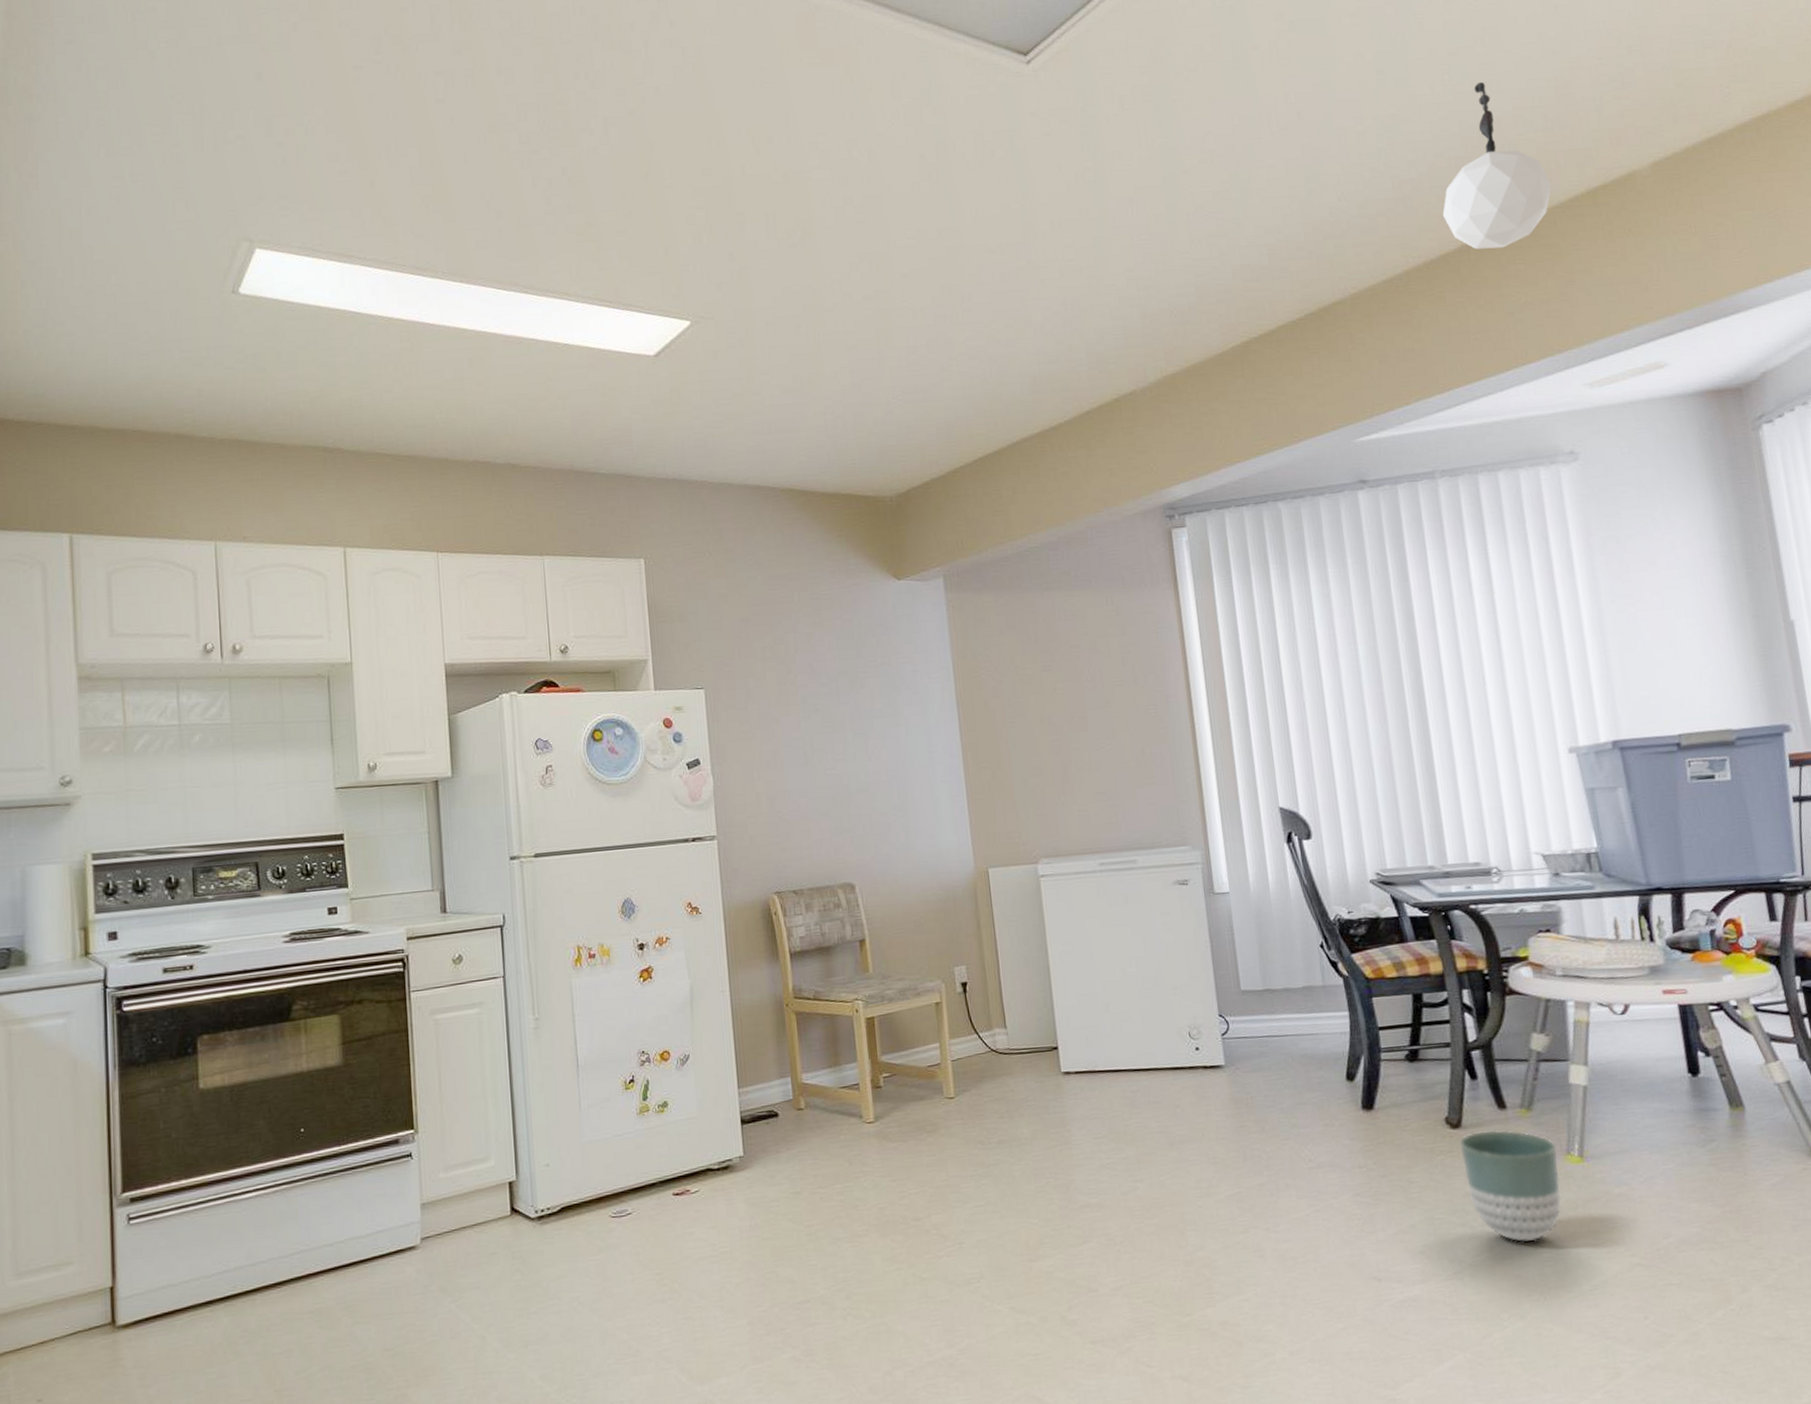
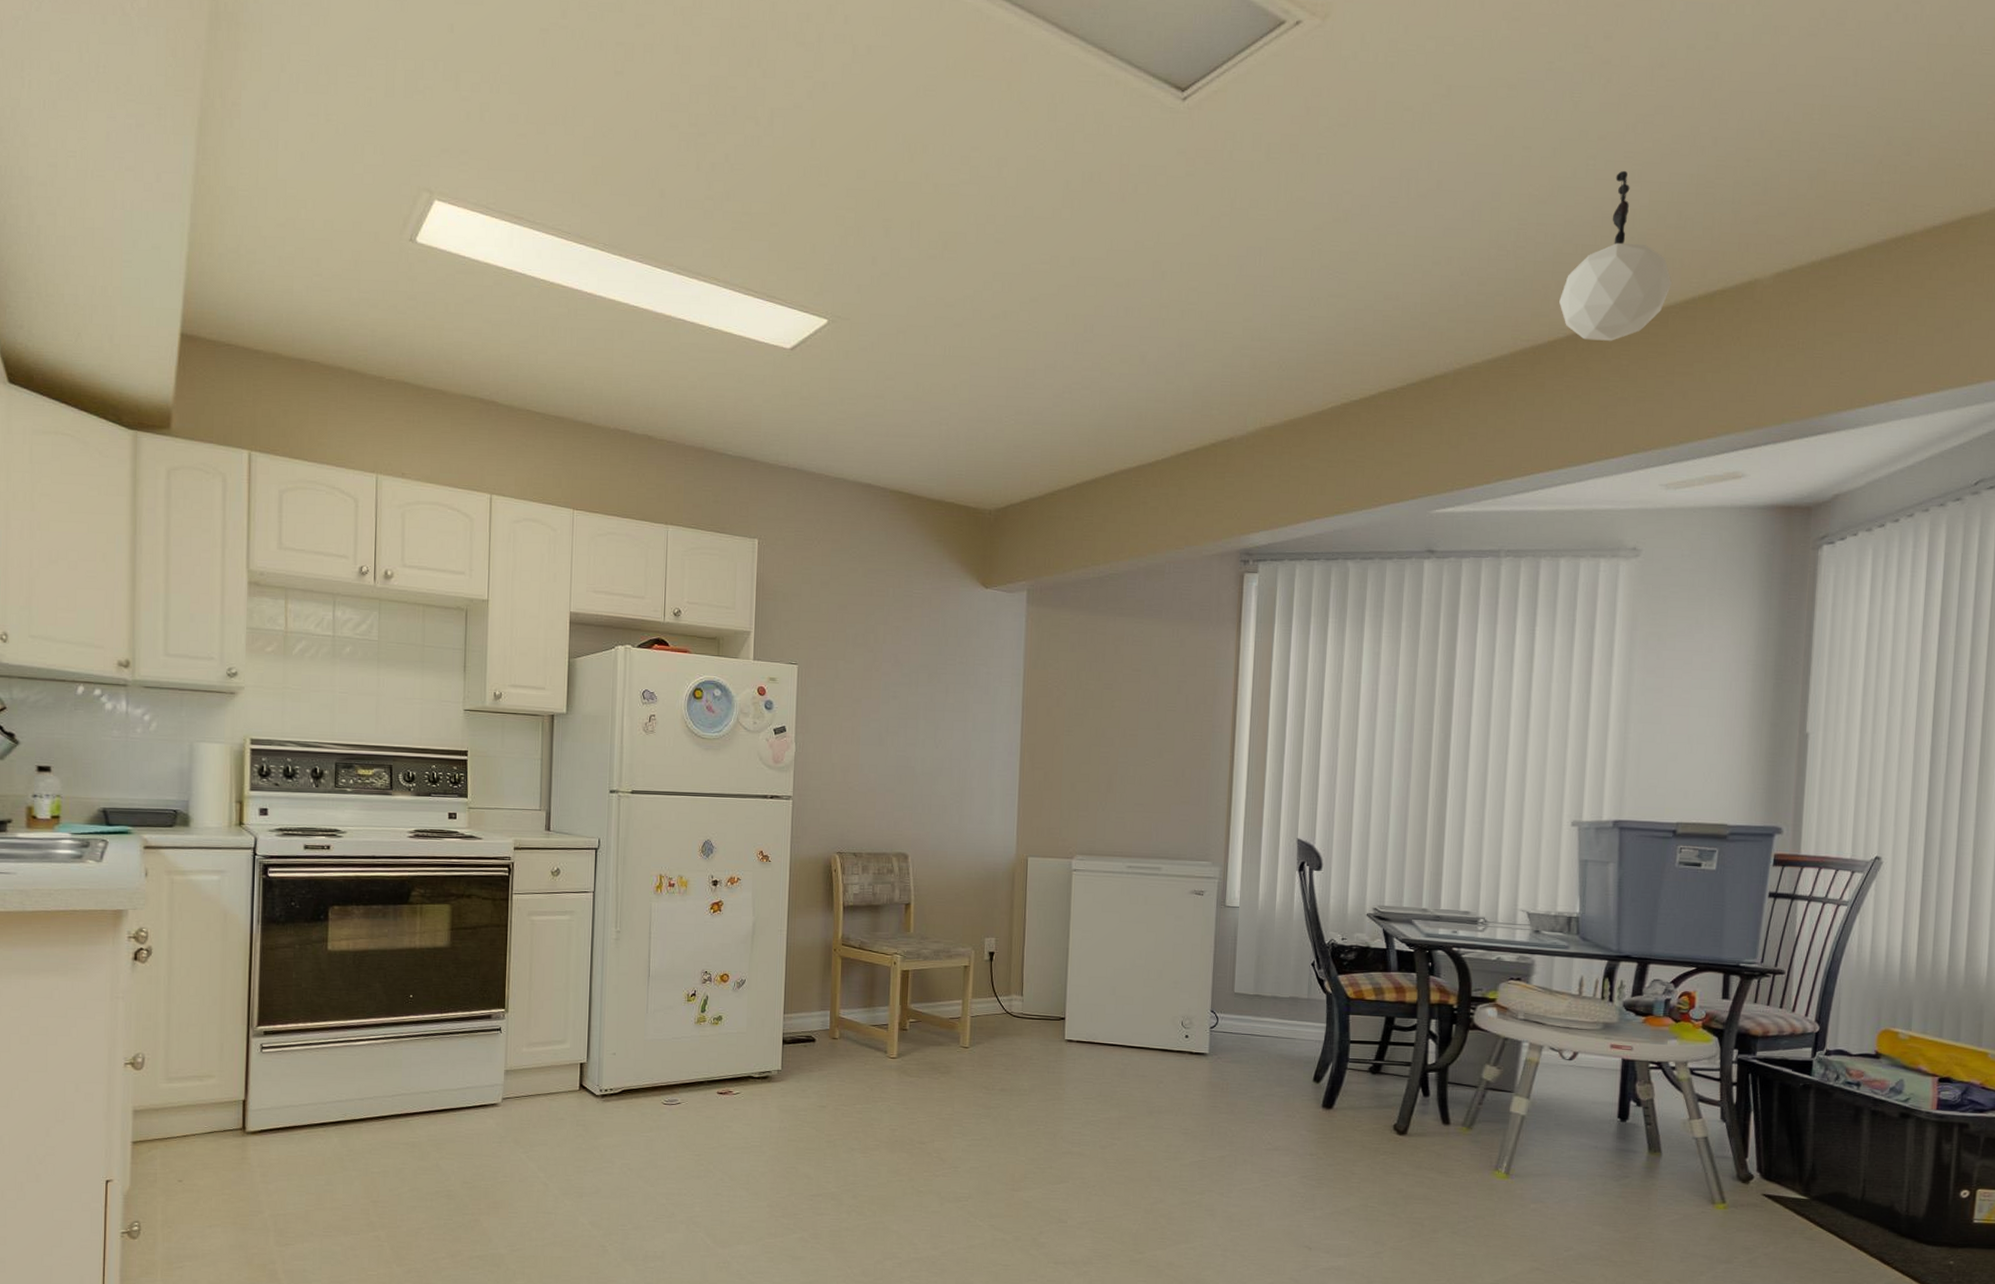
planter: present [1459,1130,1562,1242] -> none [1402,1140,1487,1237]

